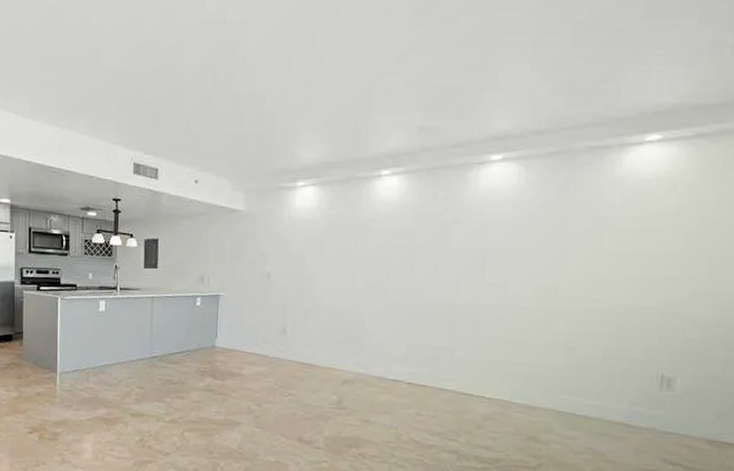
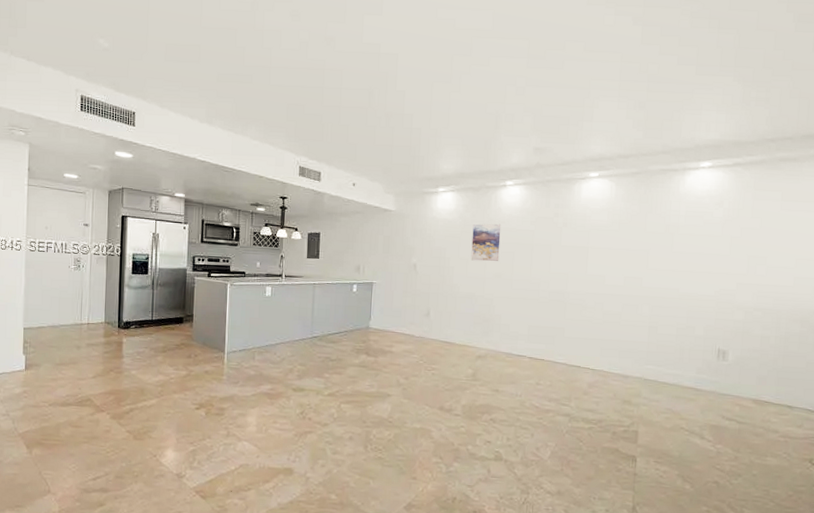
wall art: none [336,222,375,269] -> present [471,223,501,262]

